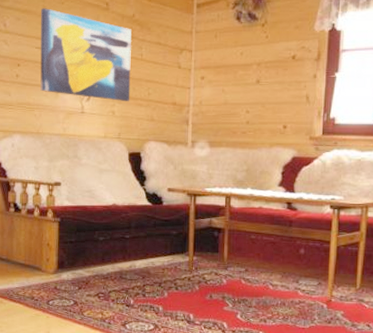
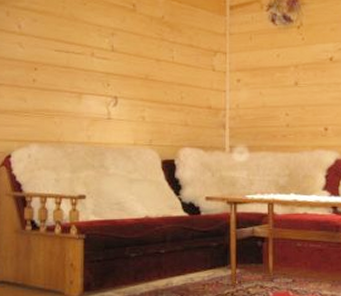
wall art: present [40,8,131,102] -> none [61,9,162,107]

